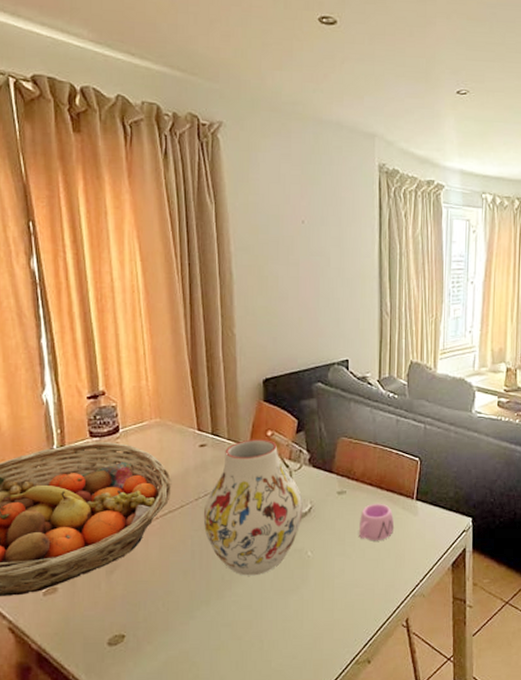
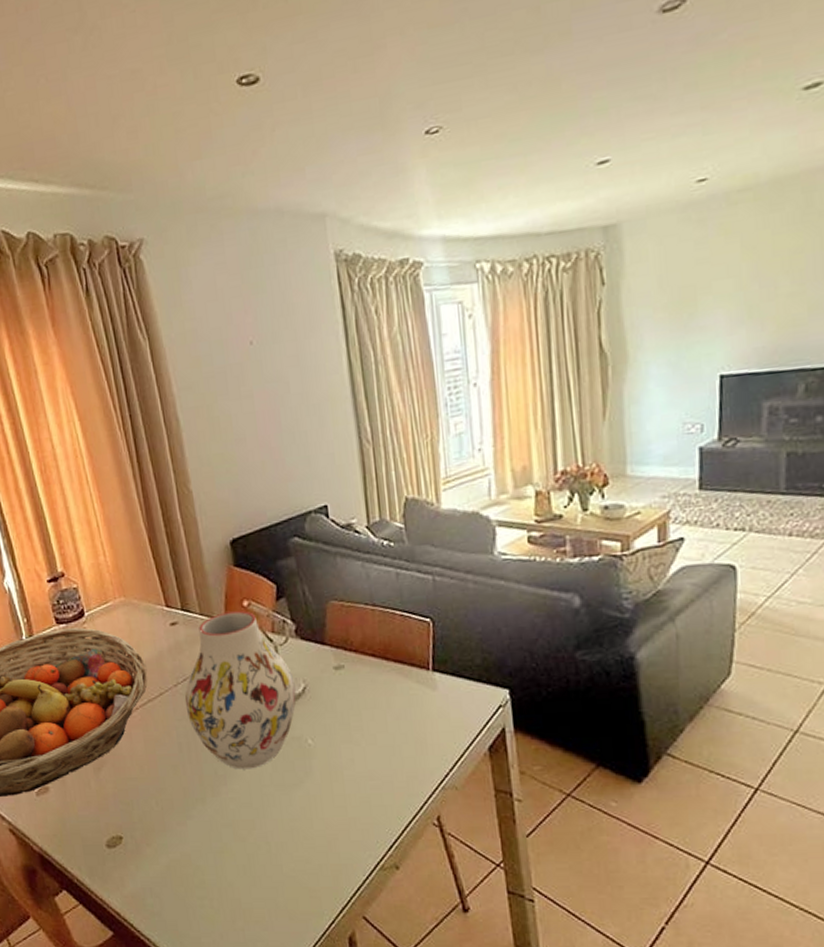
mug: present [358,503,395,541] -> none [365,677,410,724]

